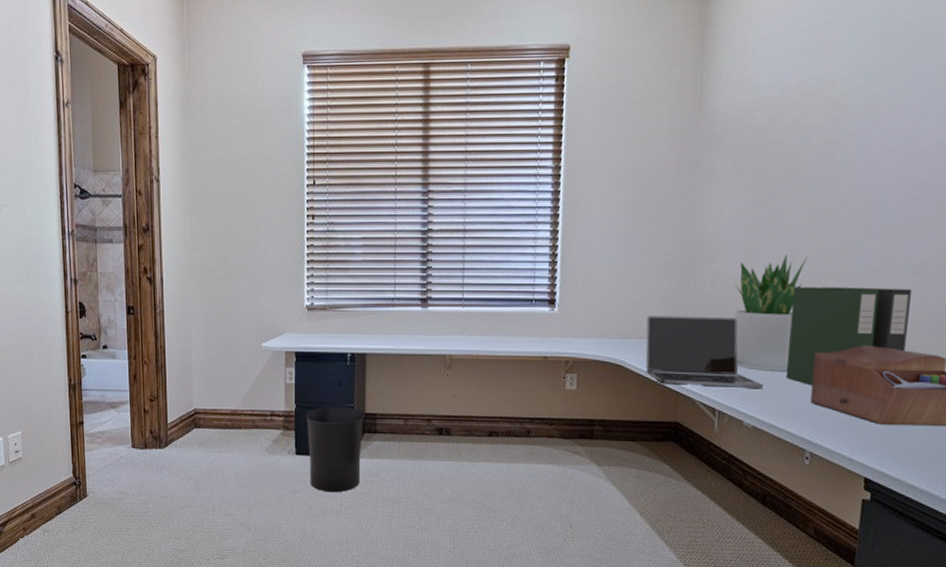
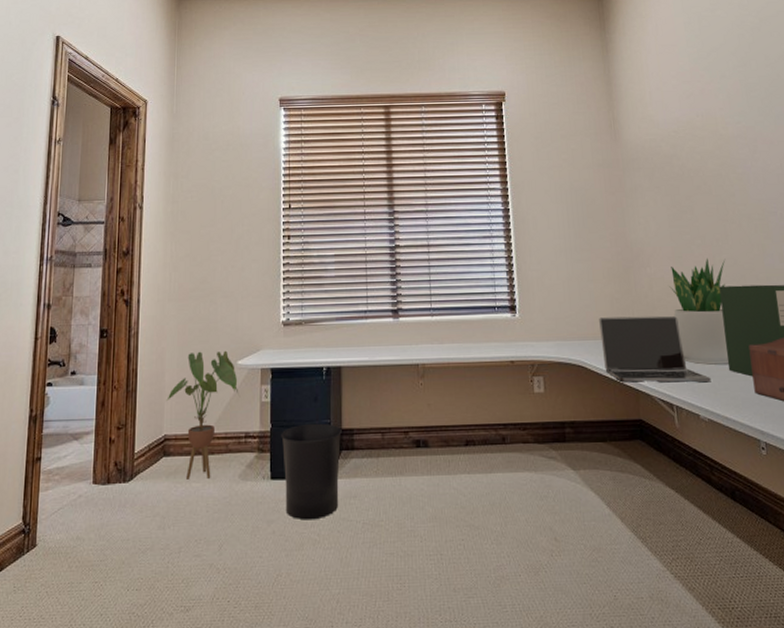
house plant: none [194,332,264,450] -> present [166,350,239,479]

